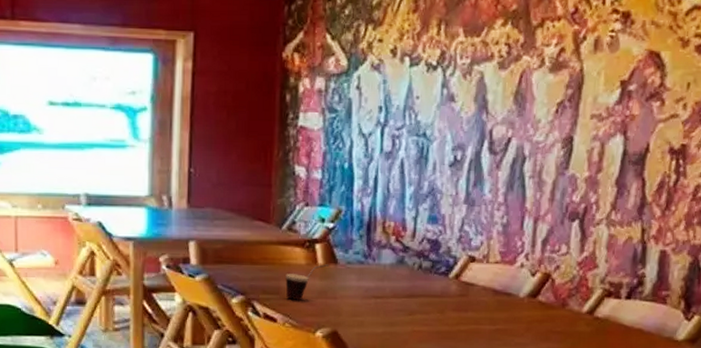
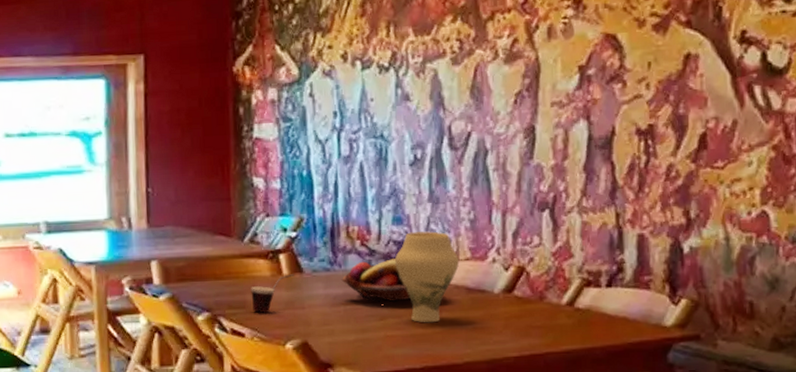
fruit basket: none [374,256,439,299] -> present [341,259,411,303]
vase: none [427,232,490,322] -> present [394,231,460,323]

